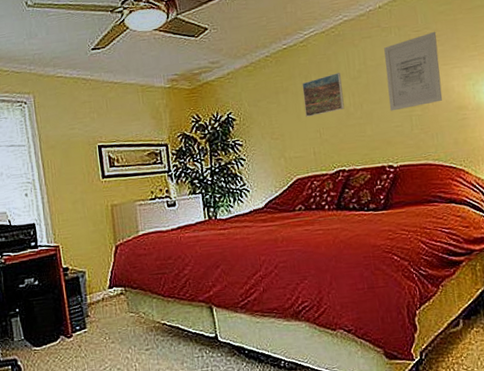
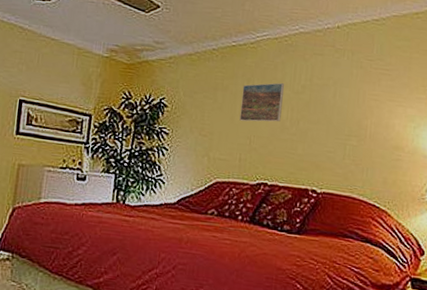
wall art: present [384,31,443,111] -> none [326,64,389,137]

